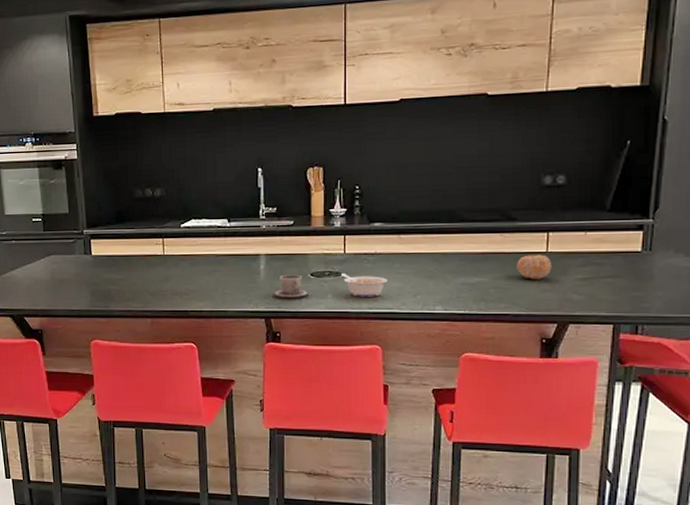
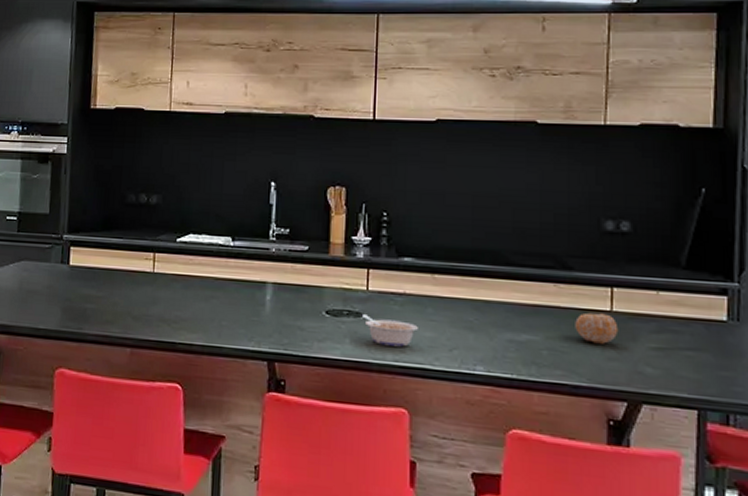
cup: present [272,274,310,297] -> none [278,309,324,339]

